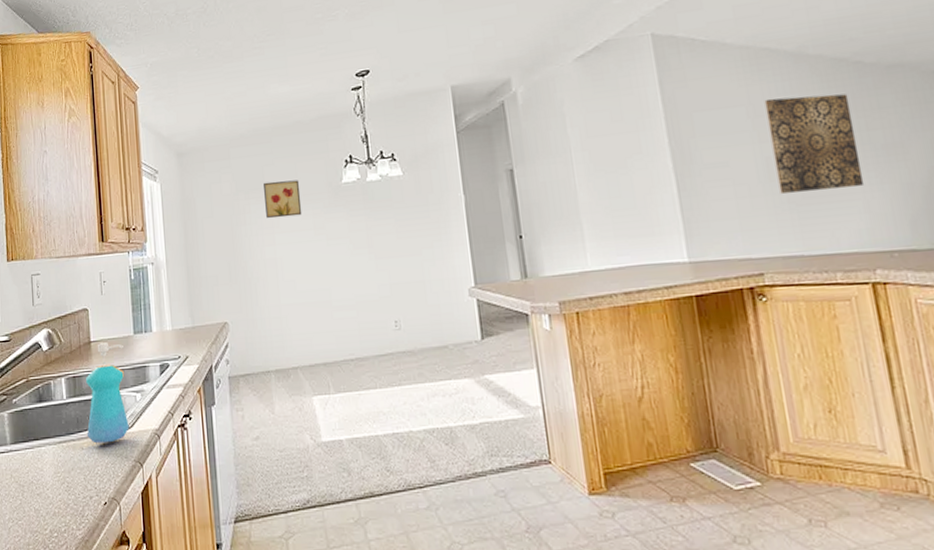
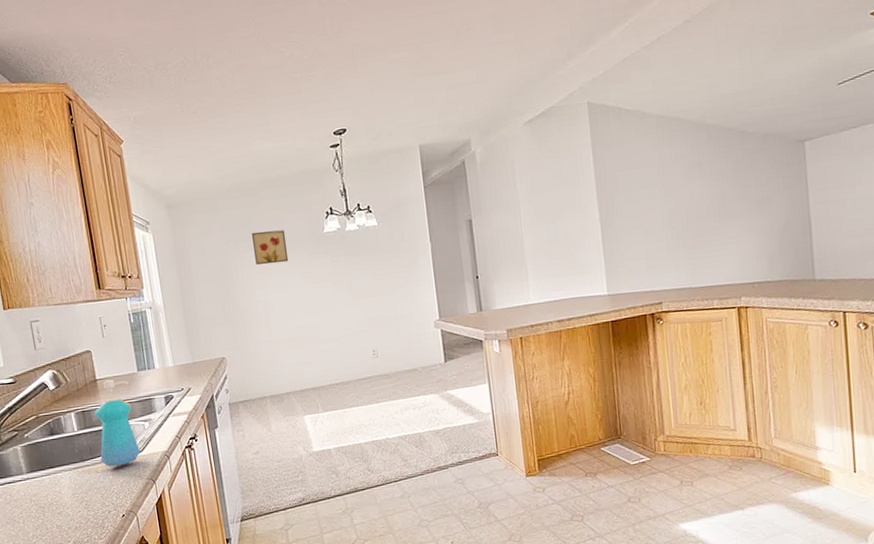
wall art: present [764,94,865,193] -> none [672,158,739,239]

